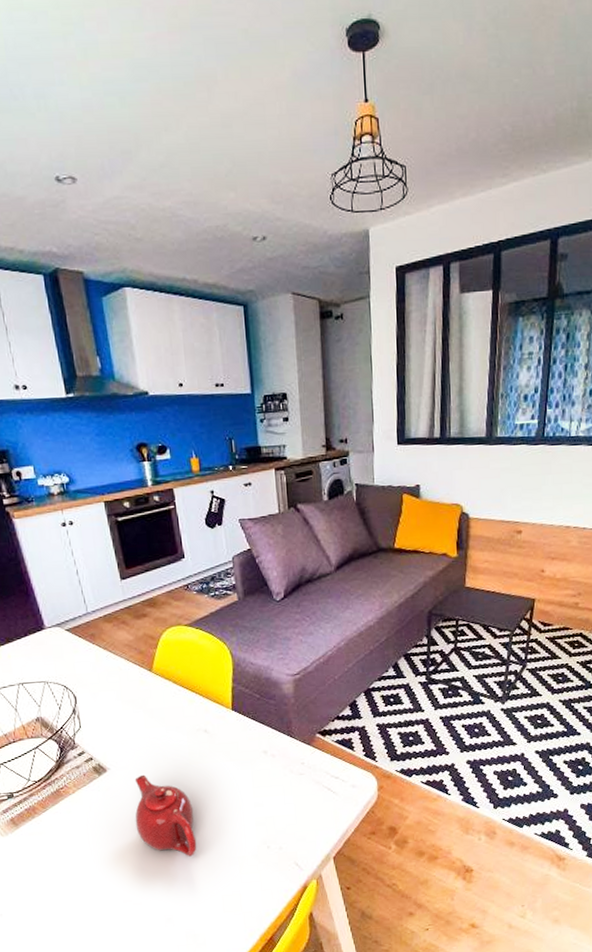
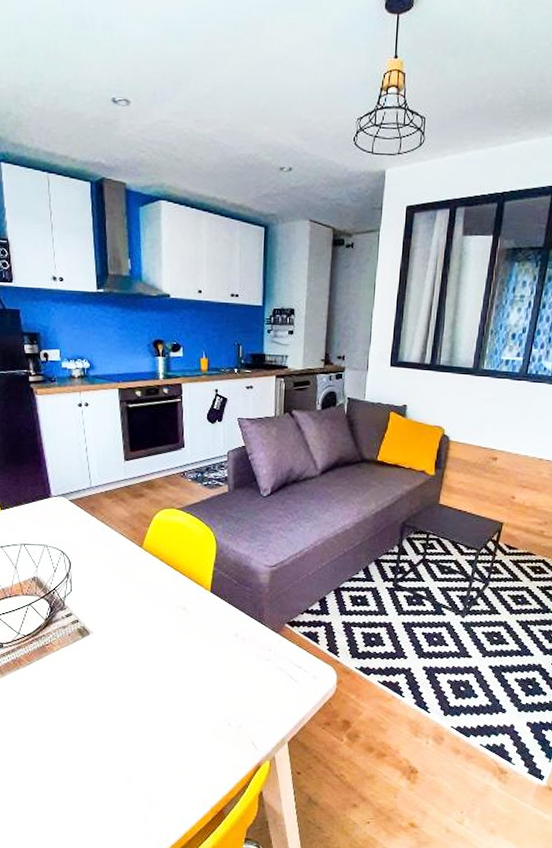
teapot: present [134,774,197,857] -> none [110,641,164,724]

